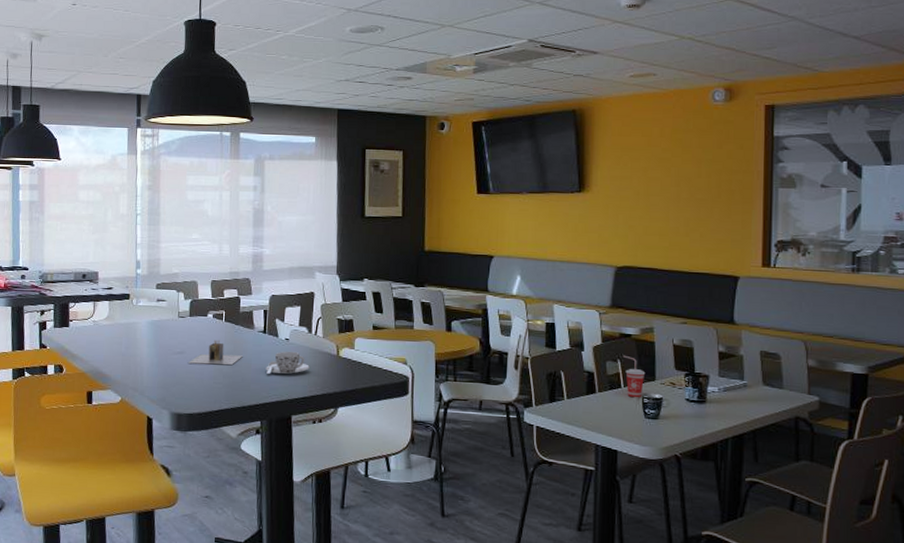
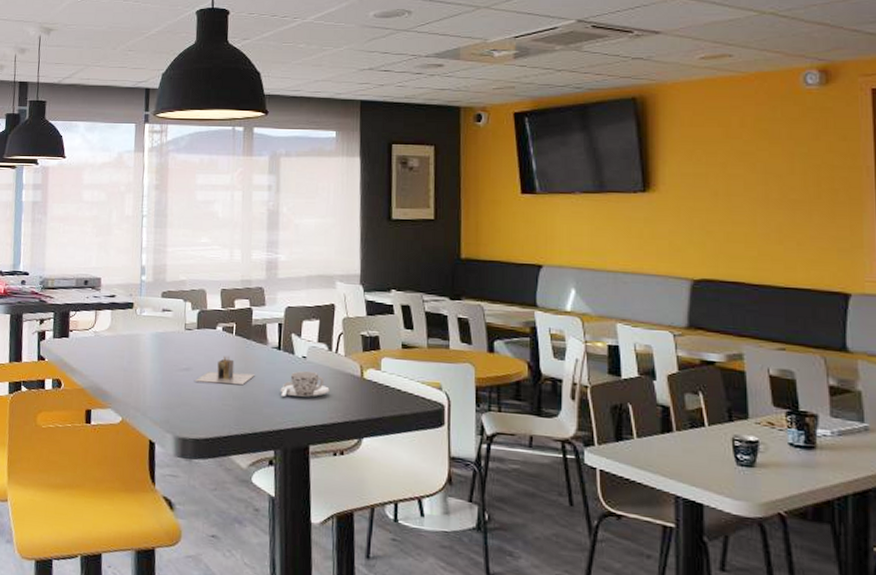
beverage cup: present [623,355,646,398] -> none [706,386,735,440]

